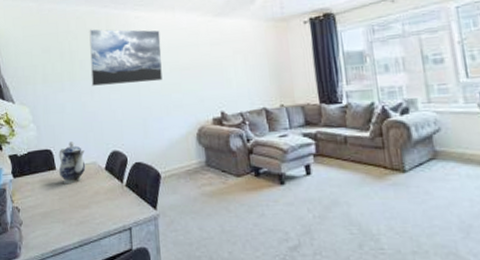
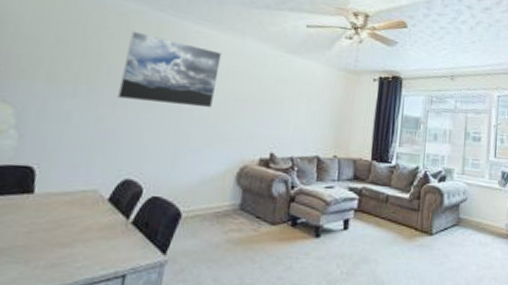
teapot: present [58,142,86,185] -> none [36,160,85,215]

